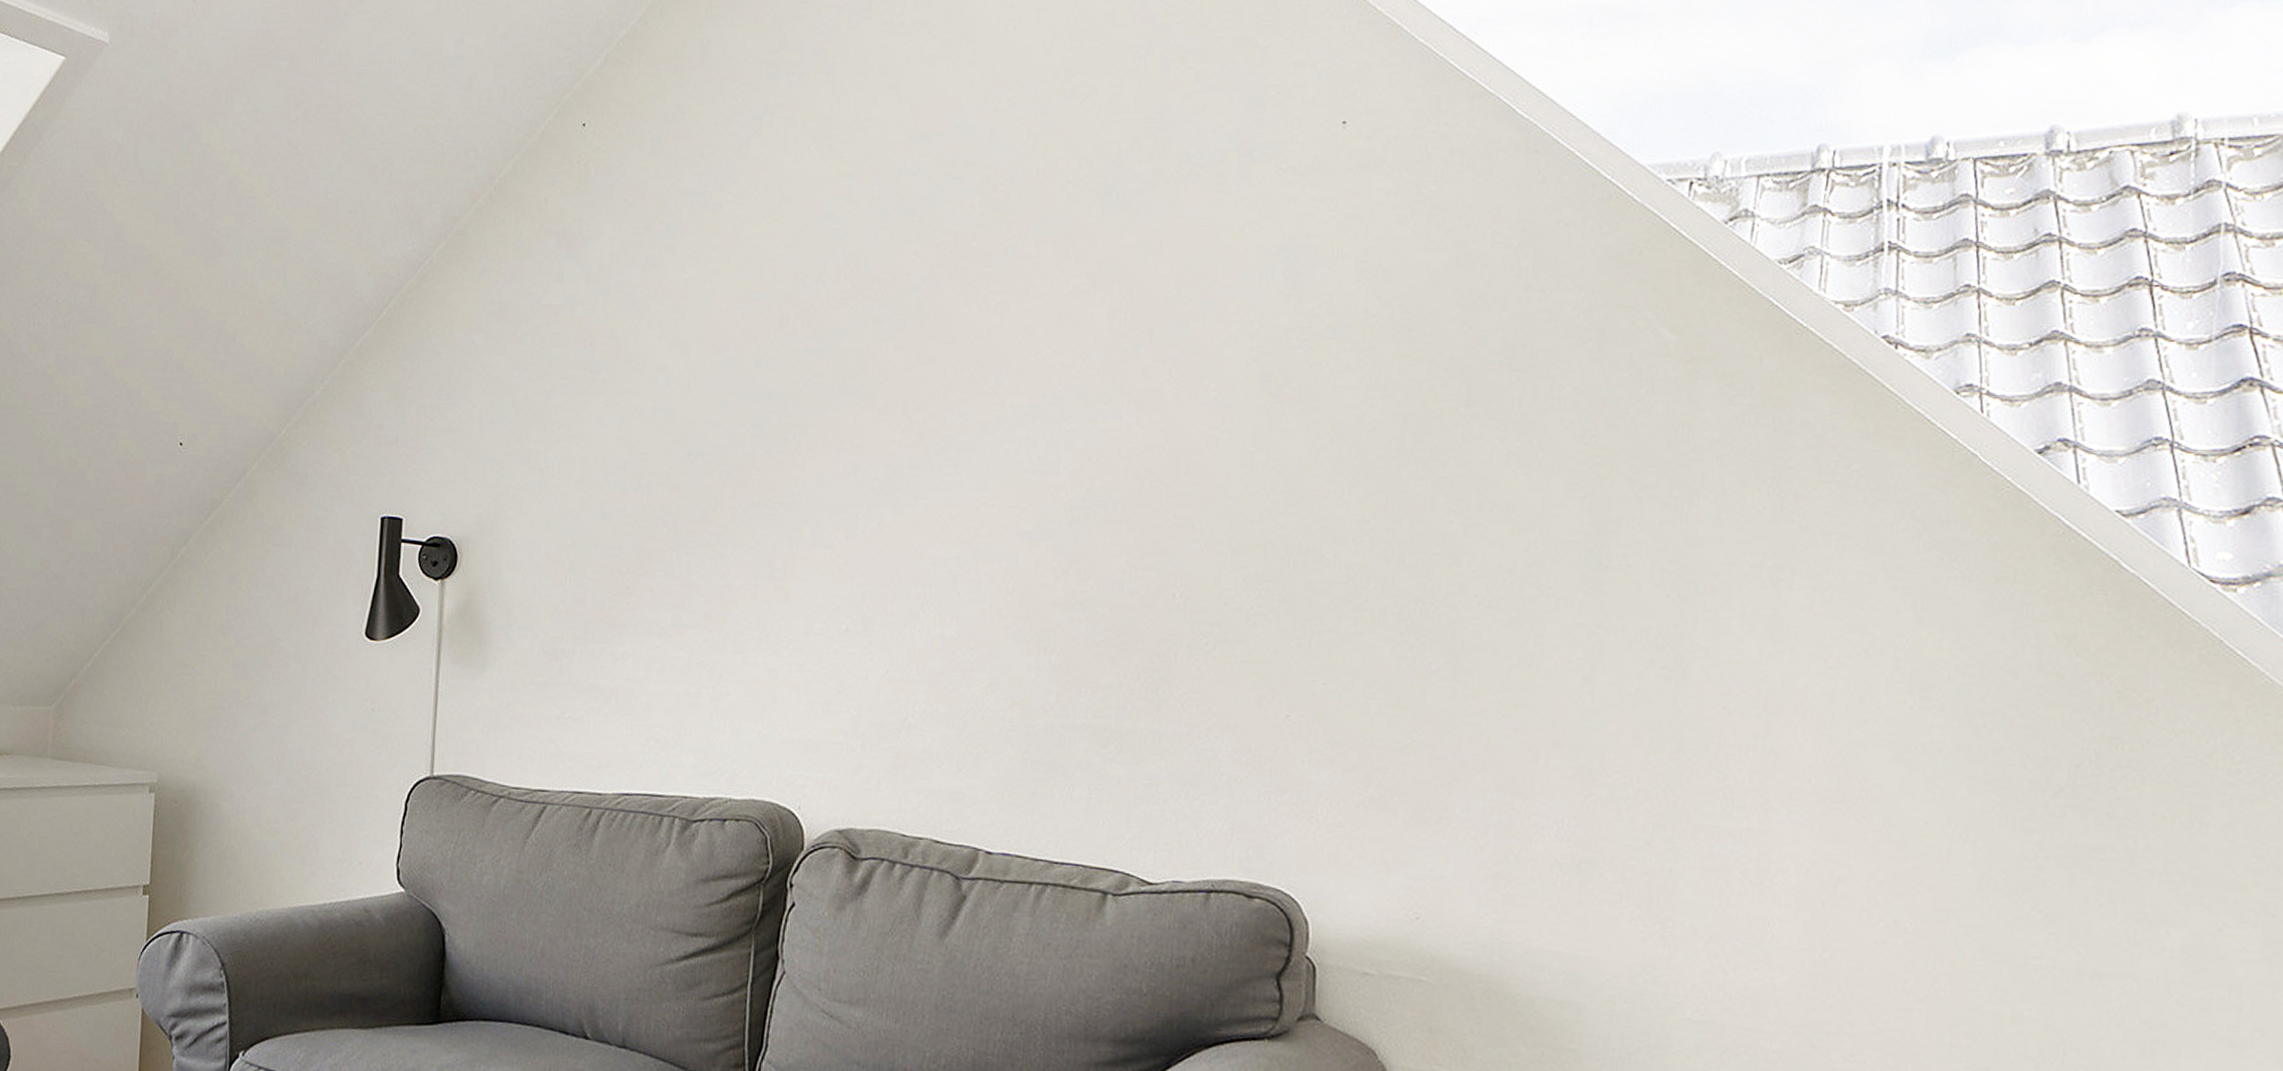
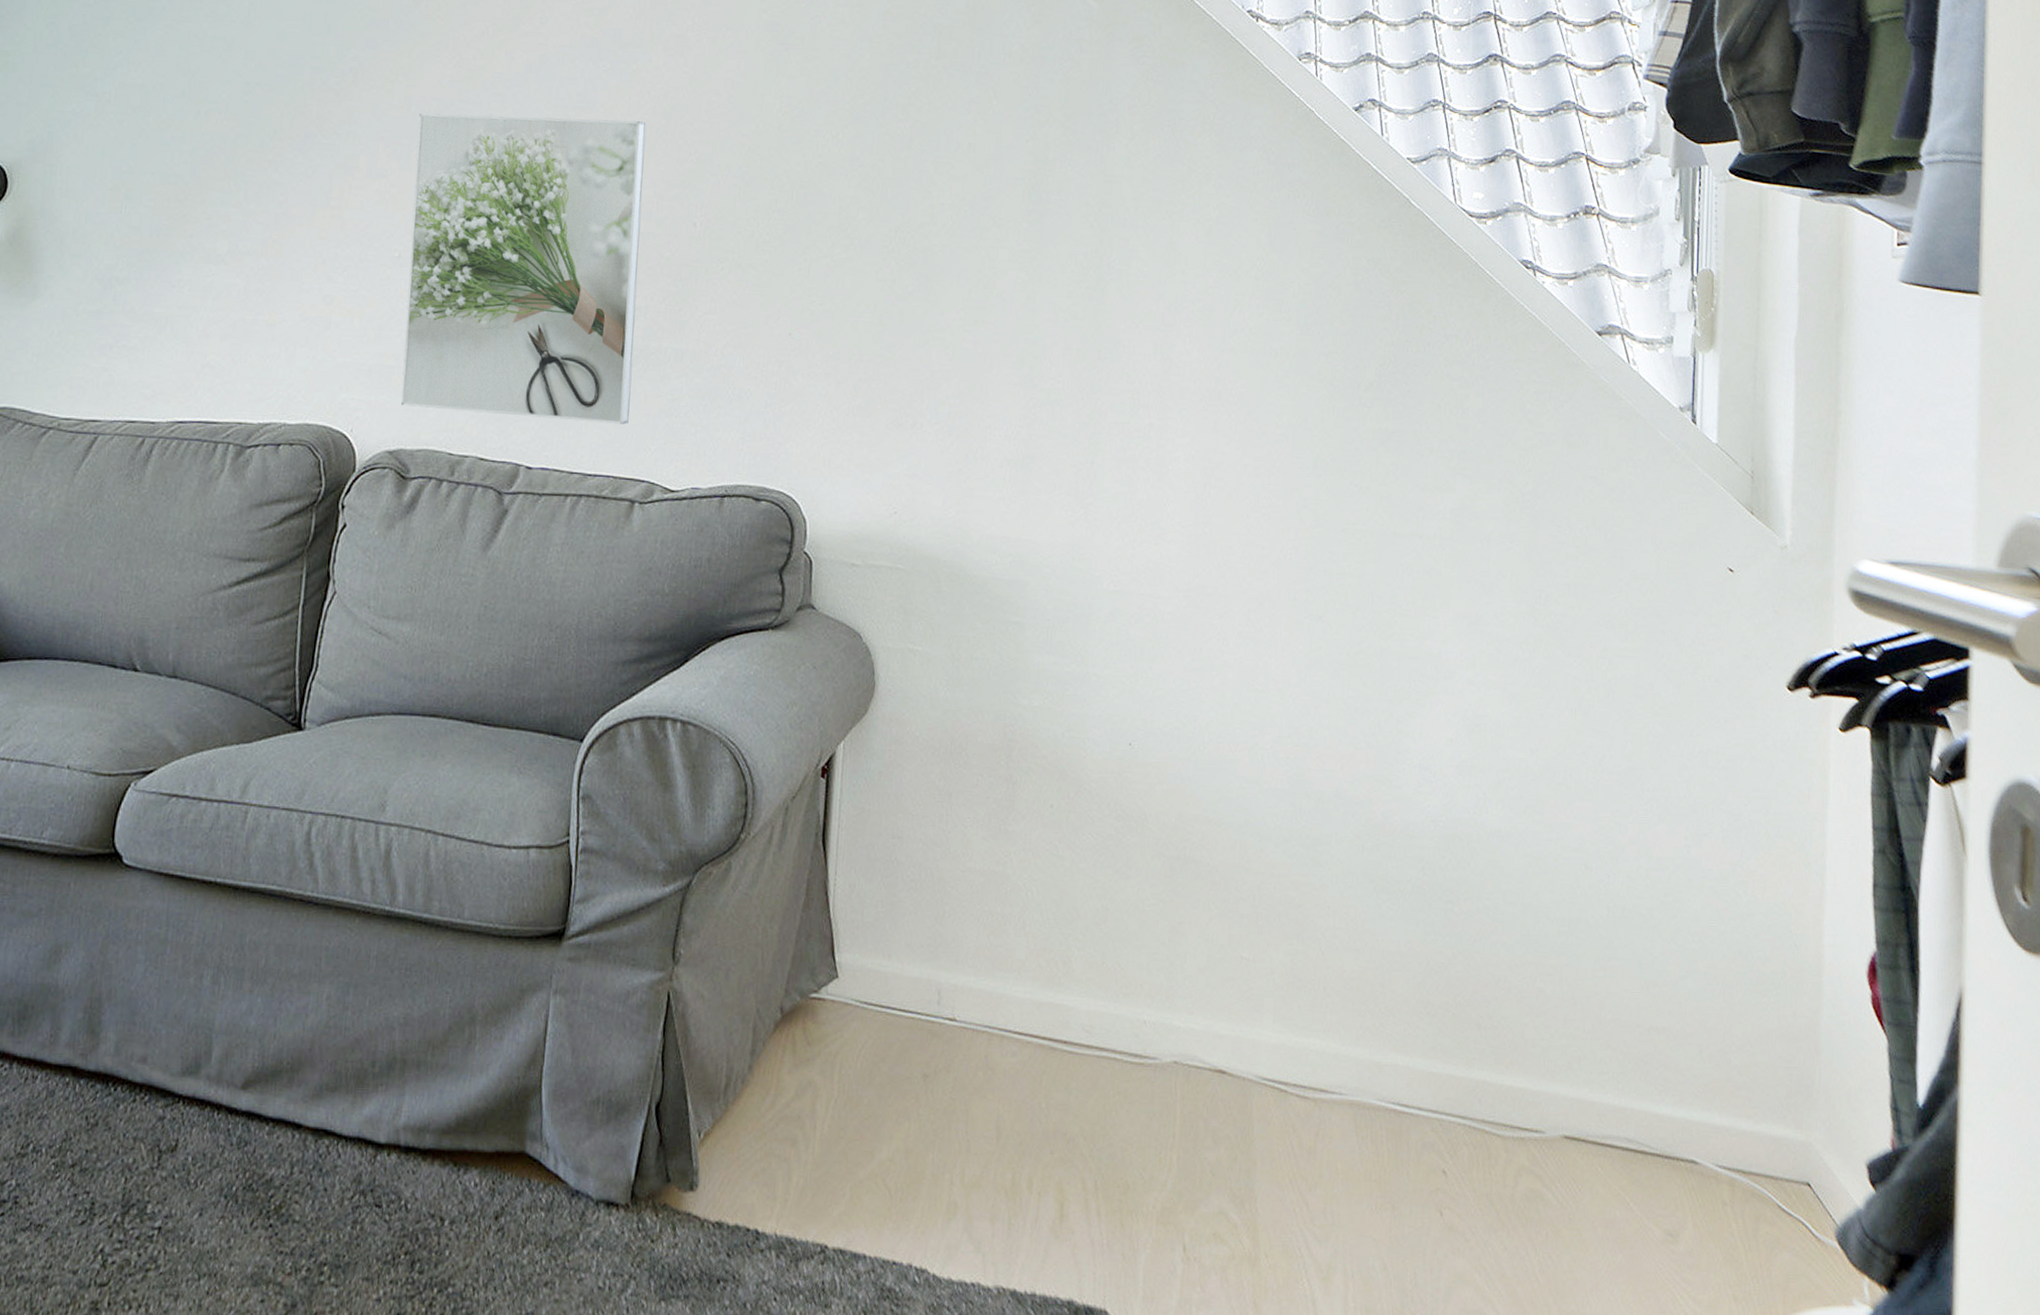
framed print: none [850,480,1117,810] -> present [400,113,646,425]

